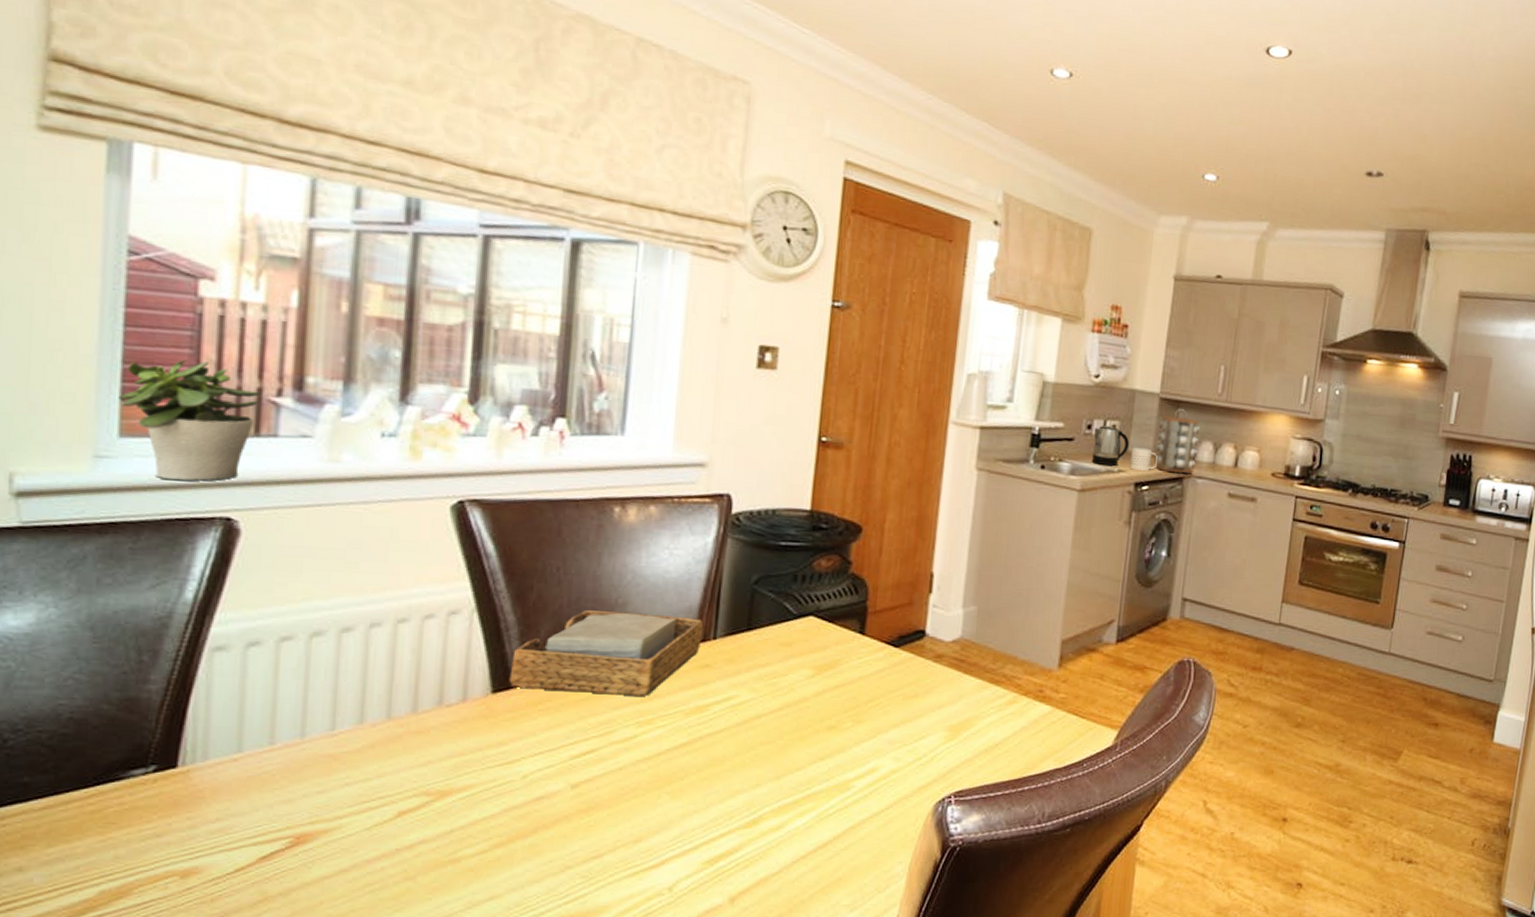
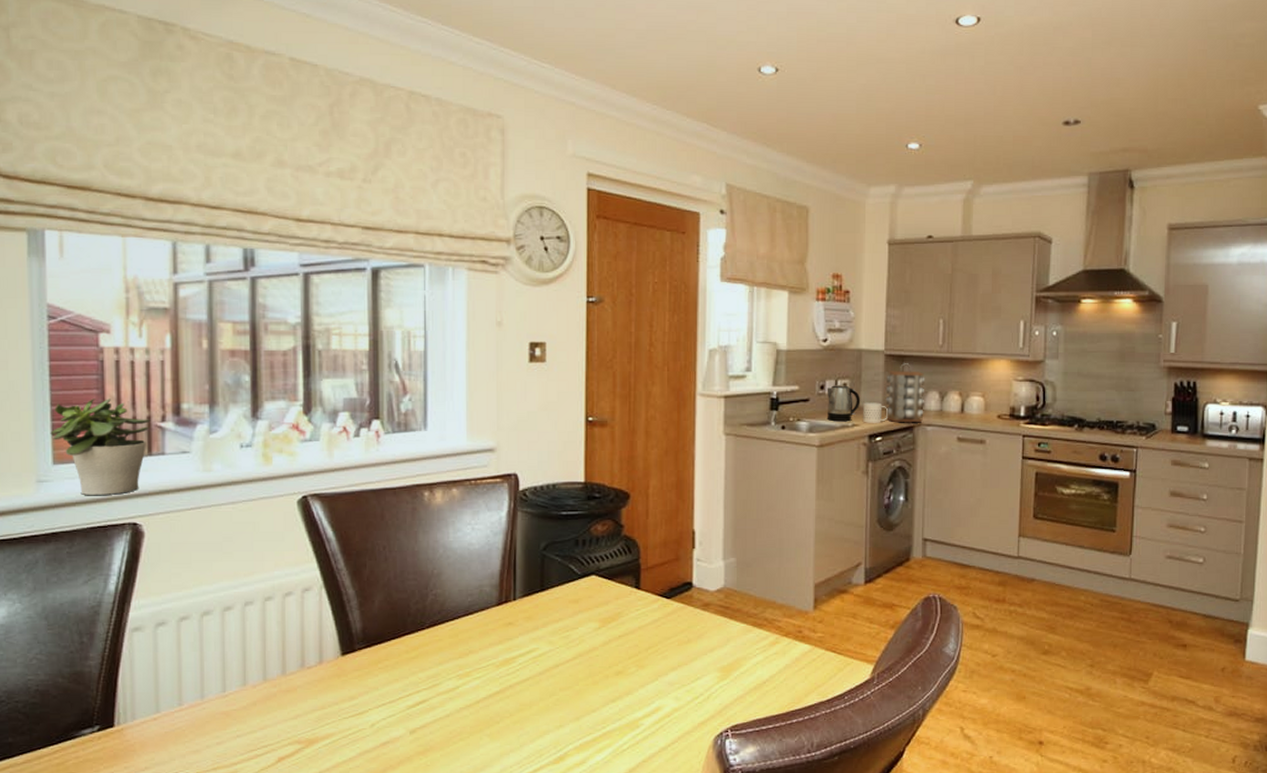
napkin holder: present [509,610,703,697] -> none [354,581,505,654]

